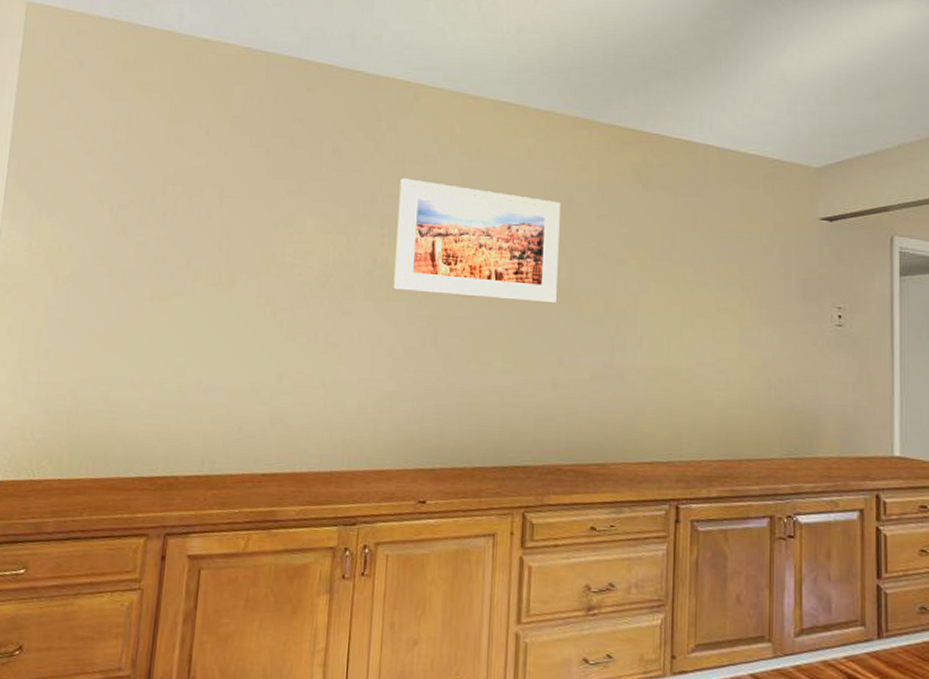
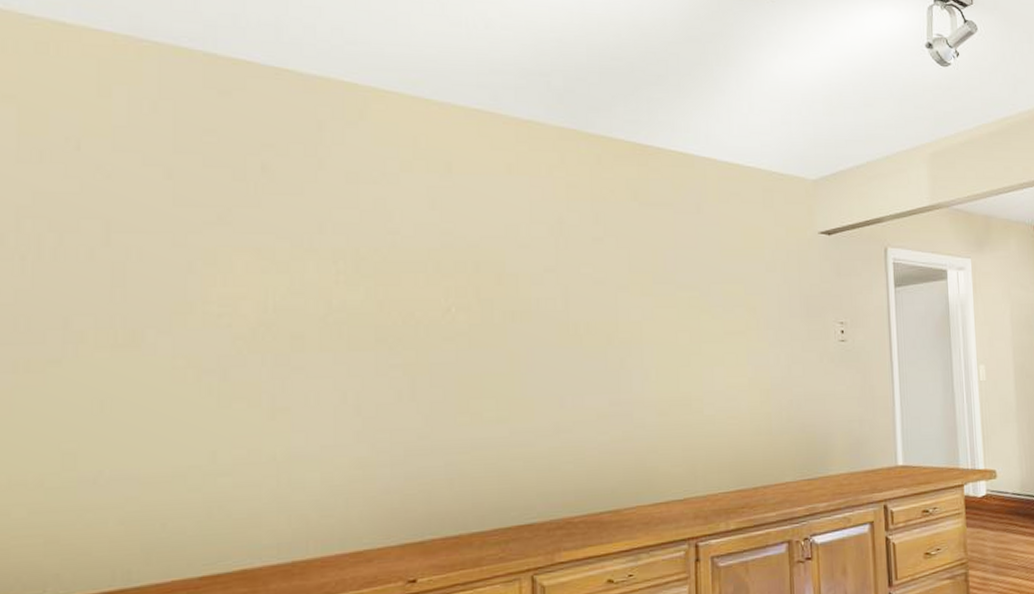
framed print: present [393,178,561,304] -> none [354,202,553,340]

